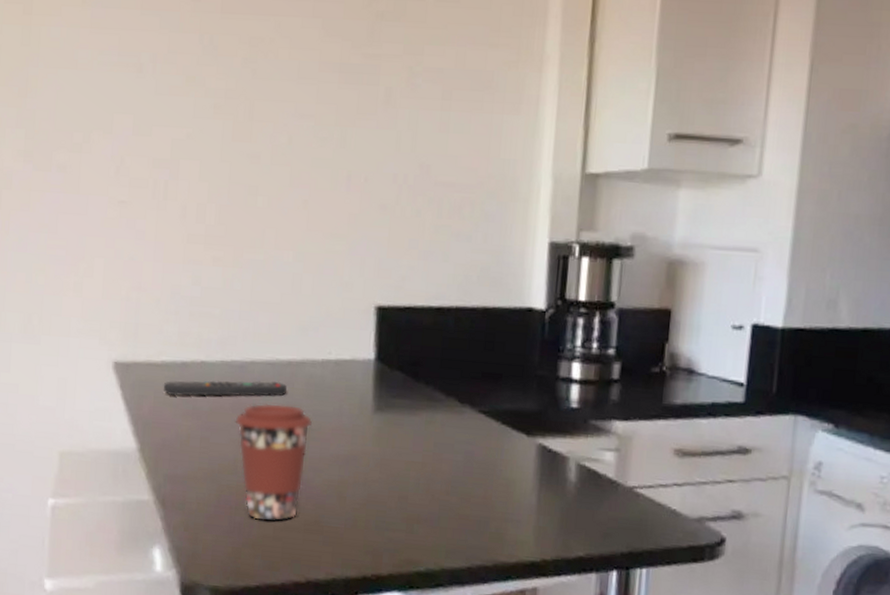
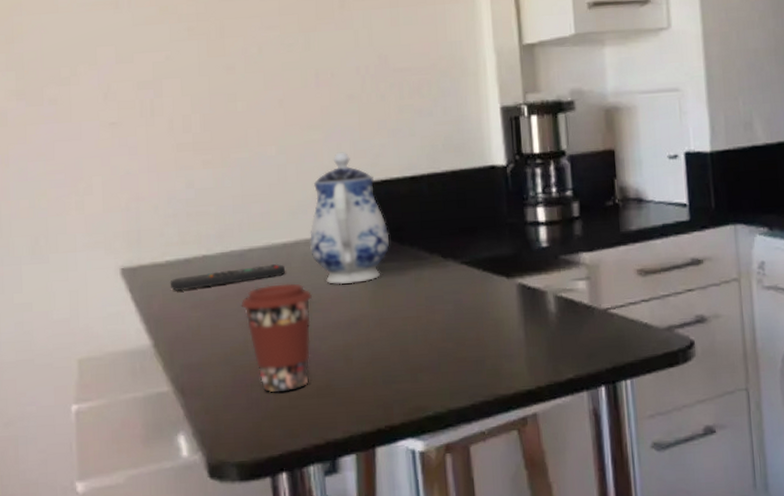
teapot: none [316,268,405,416] -> present [309,152,390,285]

